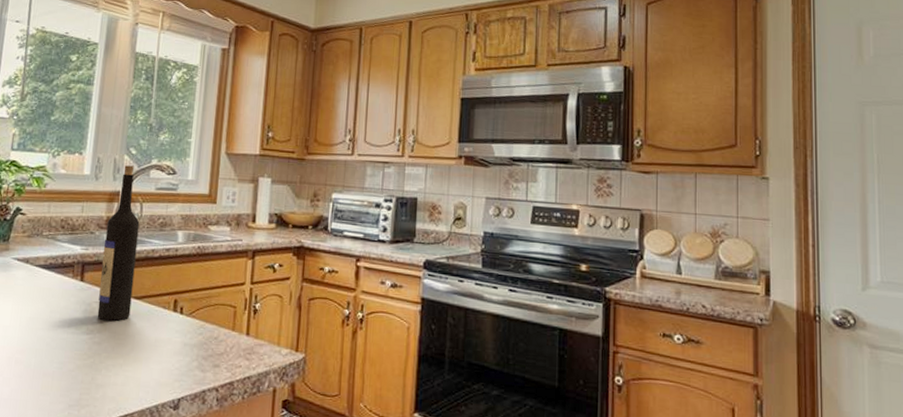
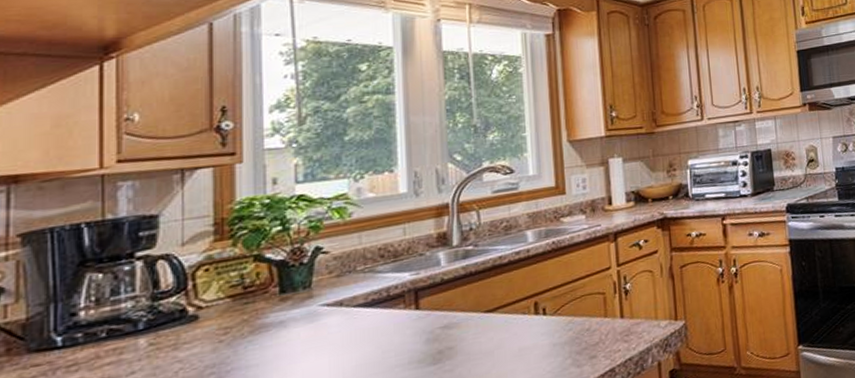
wine bottle: present [97,165,140,321] -> none [438,173,484,345]

